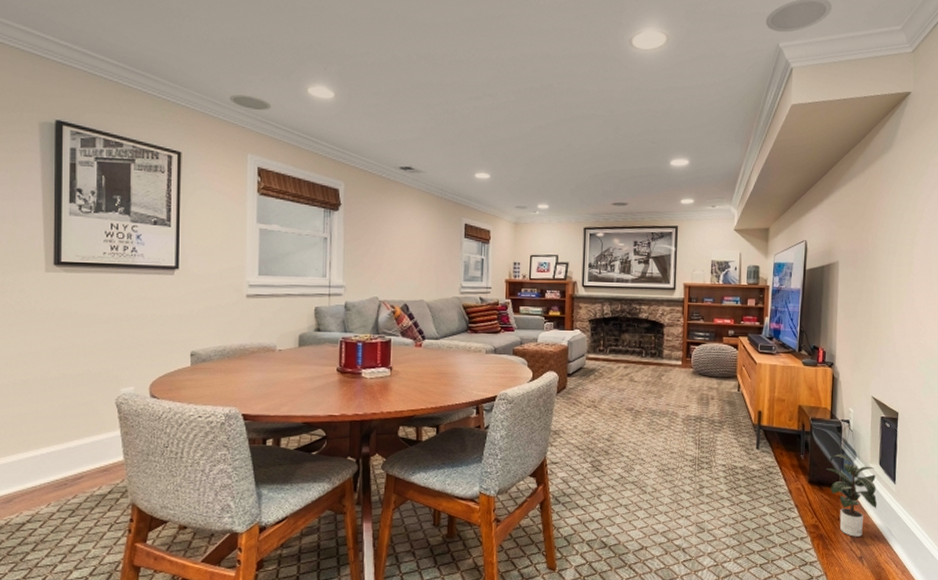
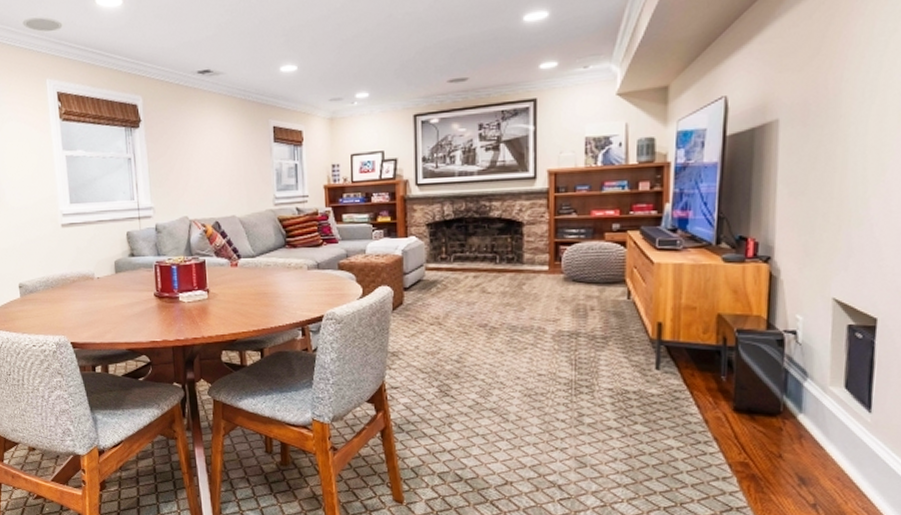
potted plant: present [825,454,878,537] -> none [759,375,841,479]

